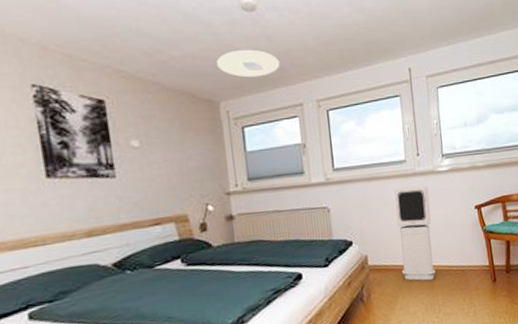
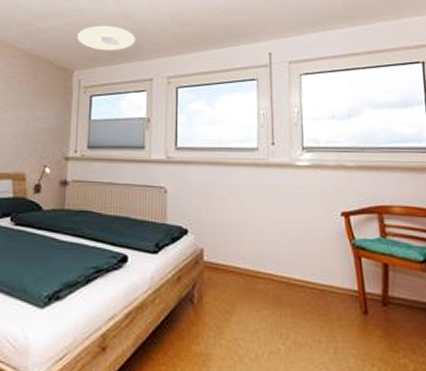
air purifier: present [395,185,436,281] -> none [241,178,286,294]

